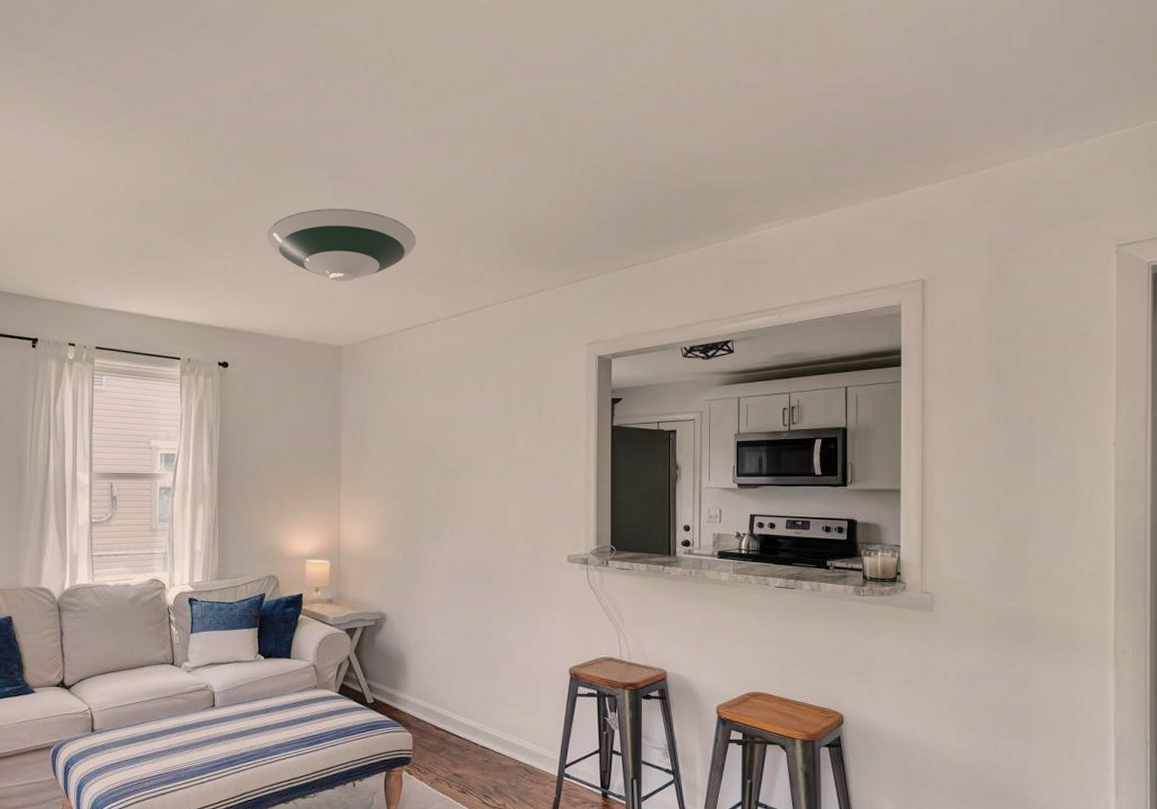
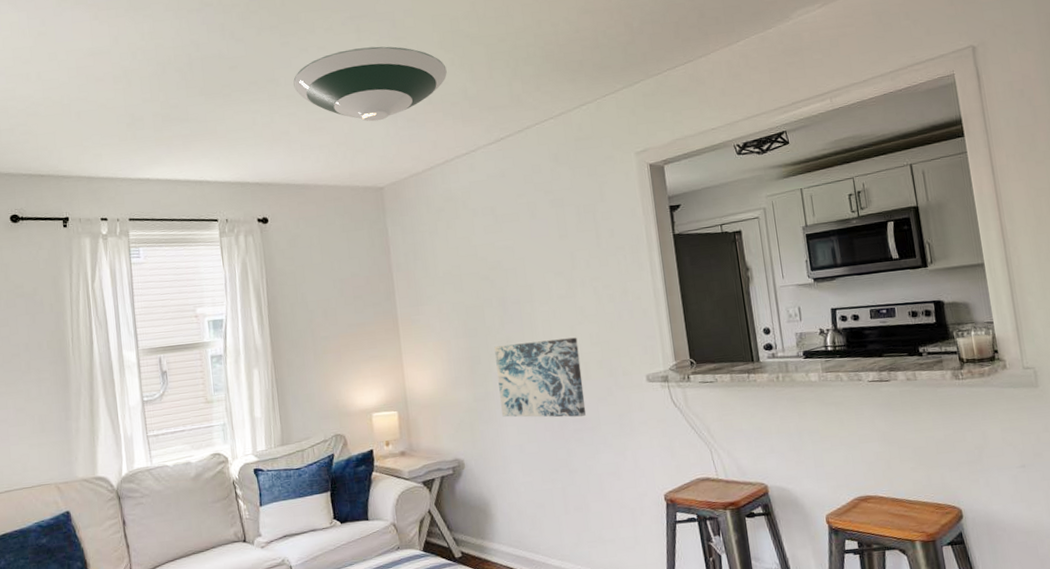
wall art: none [428,511,507,588] -> present [494,337,586,418]

